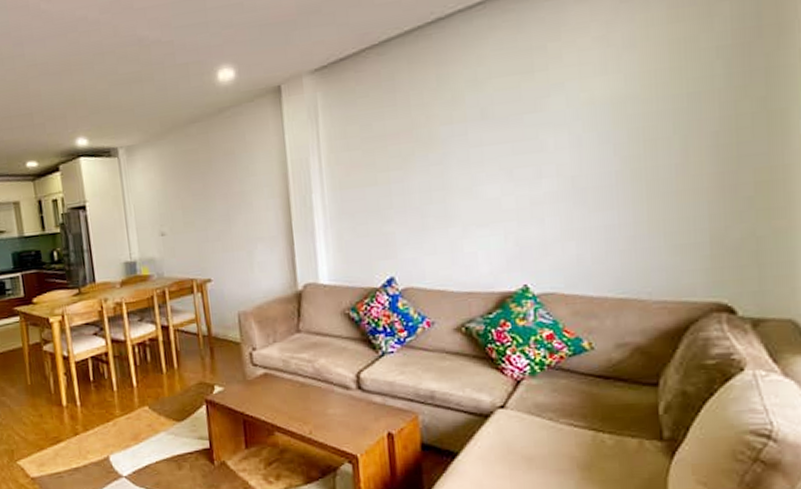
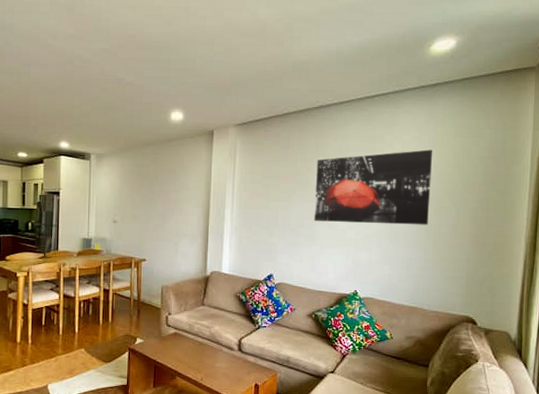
wall art: none [441,52,635,192] -> present [314,149,433,225]

